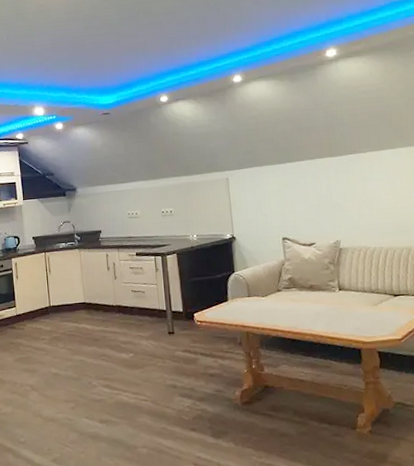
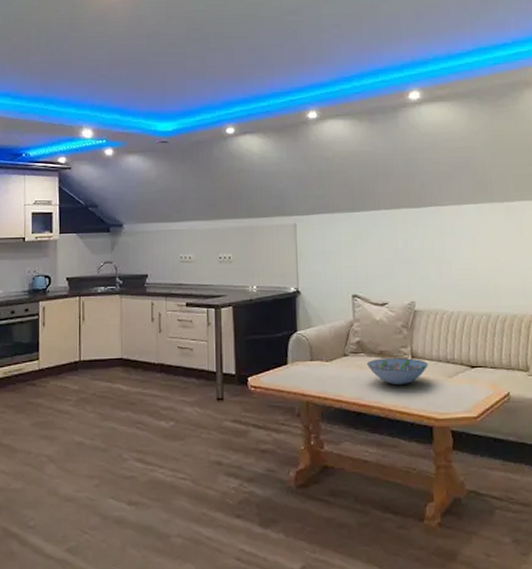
decorative bowl: none [299,290,355,315] -> present [367,358,429,386]

